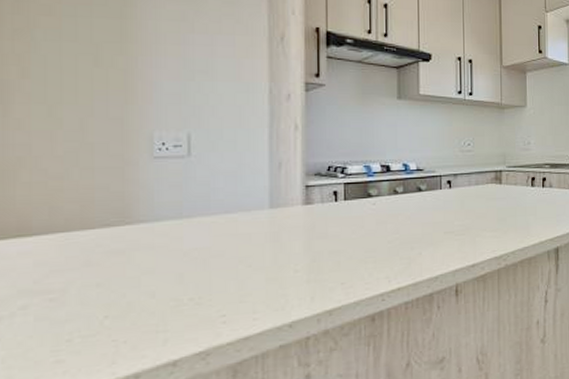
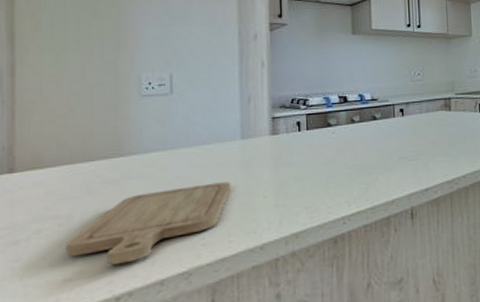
chopping board: none [59,254,257,345] -> present [66,181,231,265]

